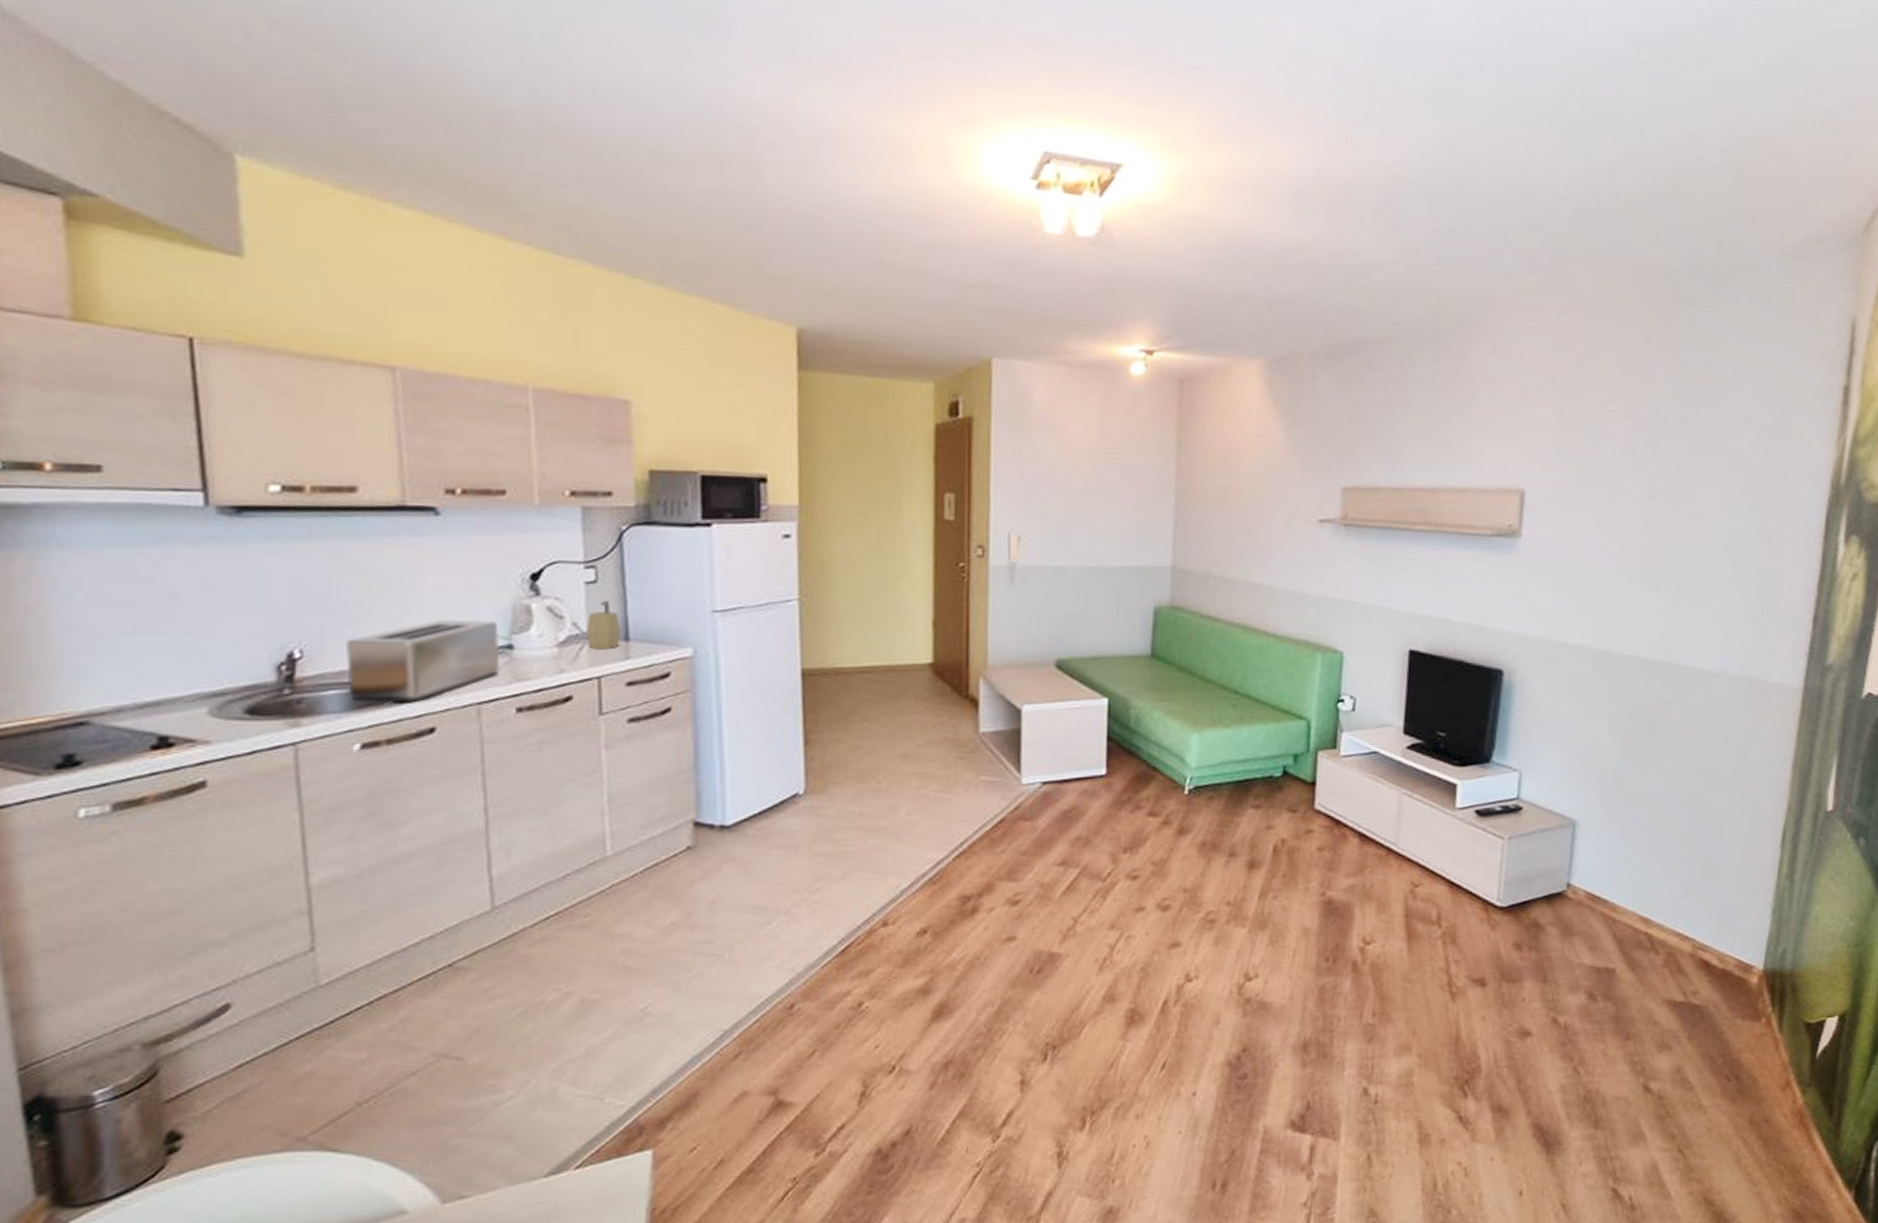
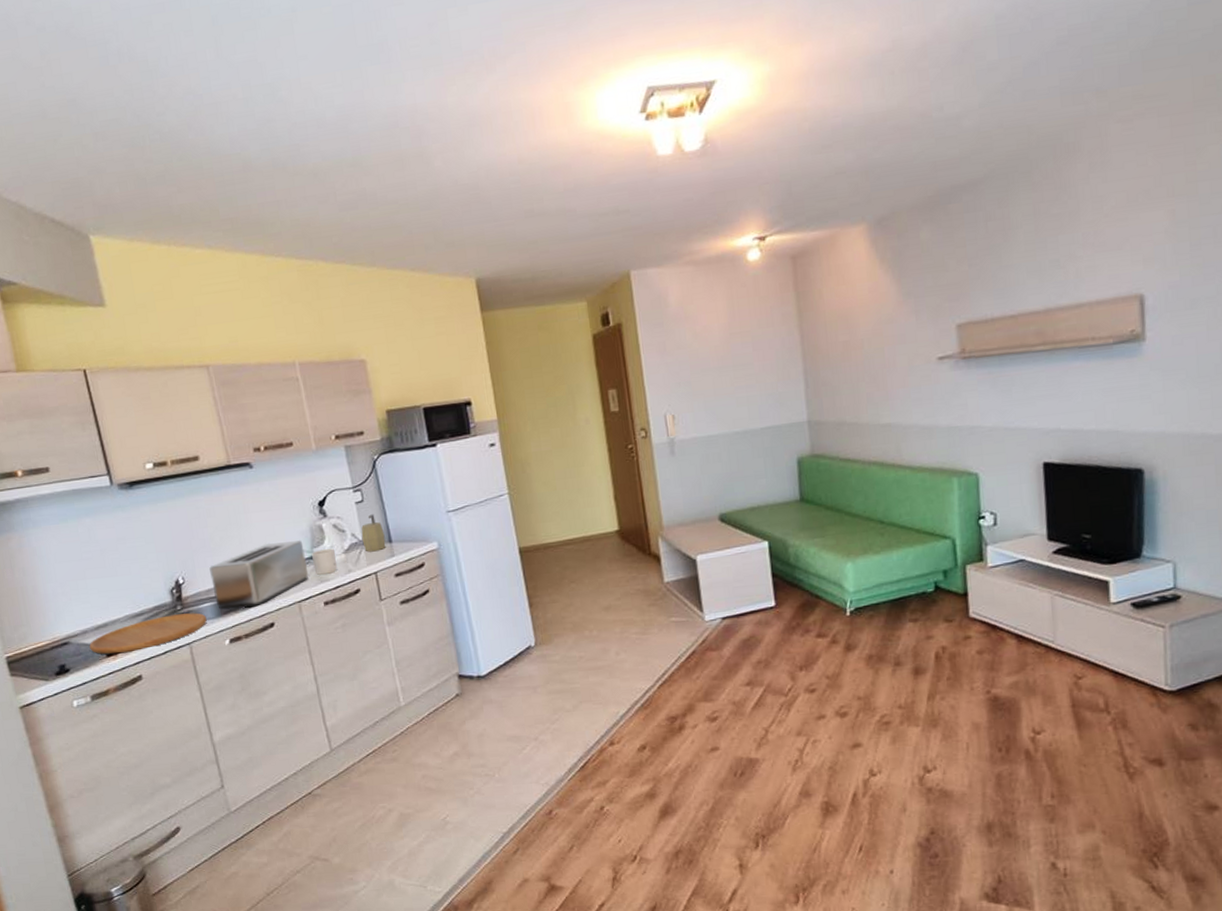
cutting board: none [123,700,329,747] -> present [89,612,207,655]
mug: none [507,637,544,671] -> present [311,548,337,575]

